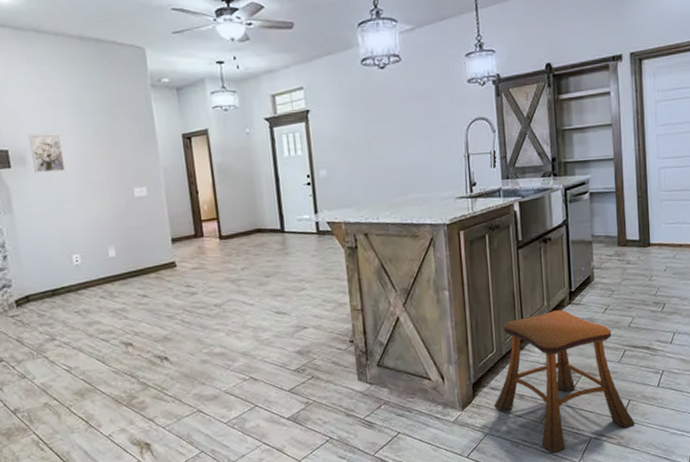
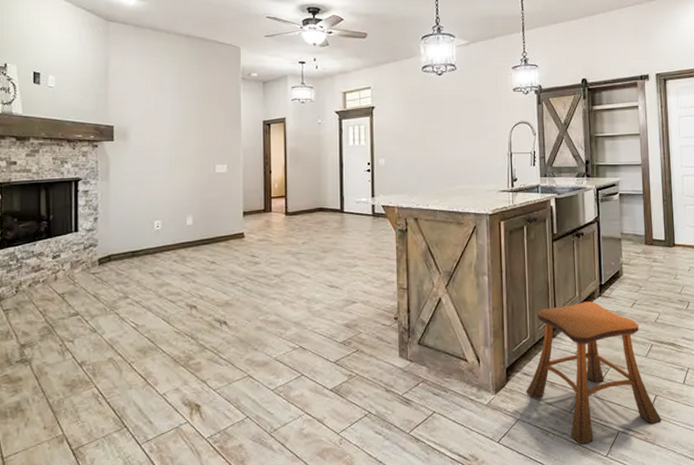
wall art: present [28,133,66,173] -> none [132,113,160,148]

